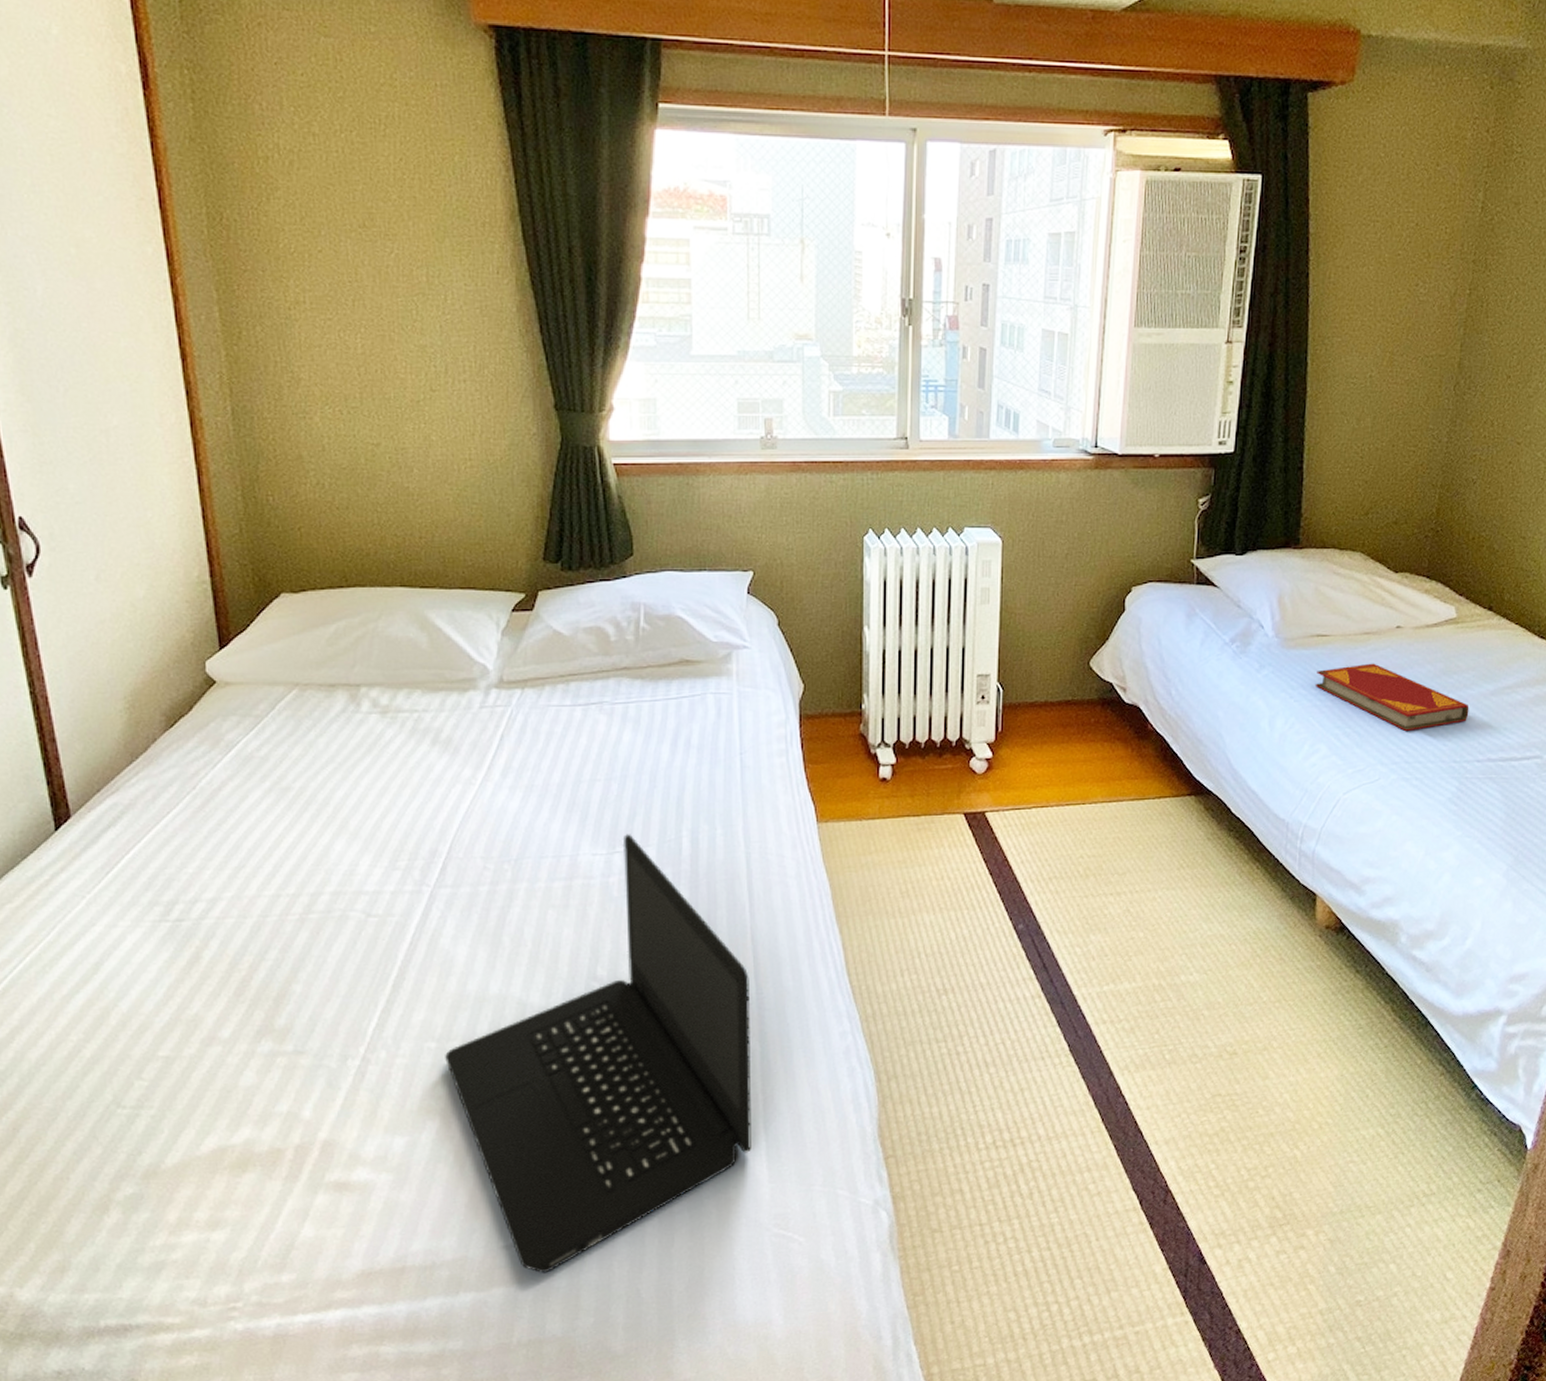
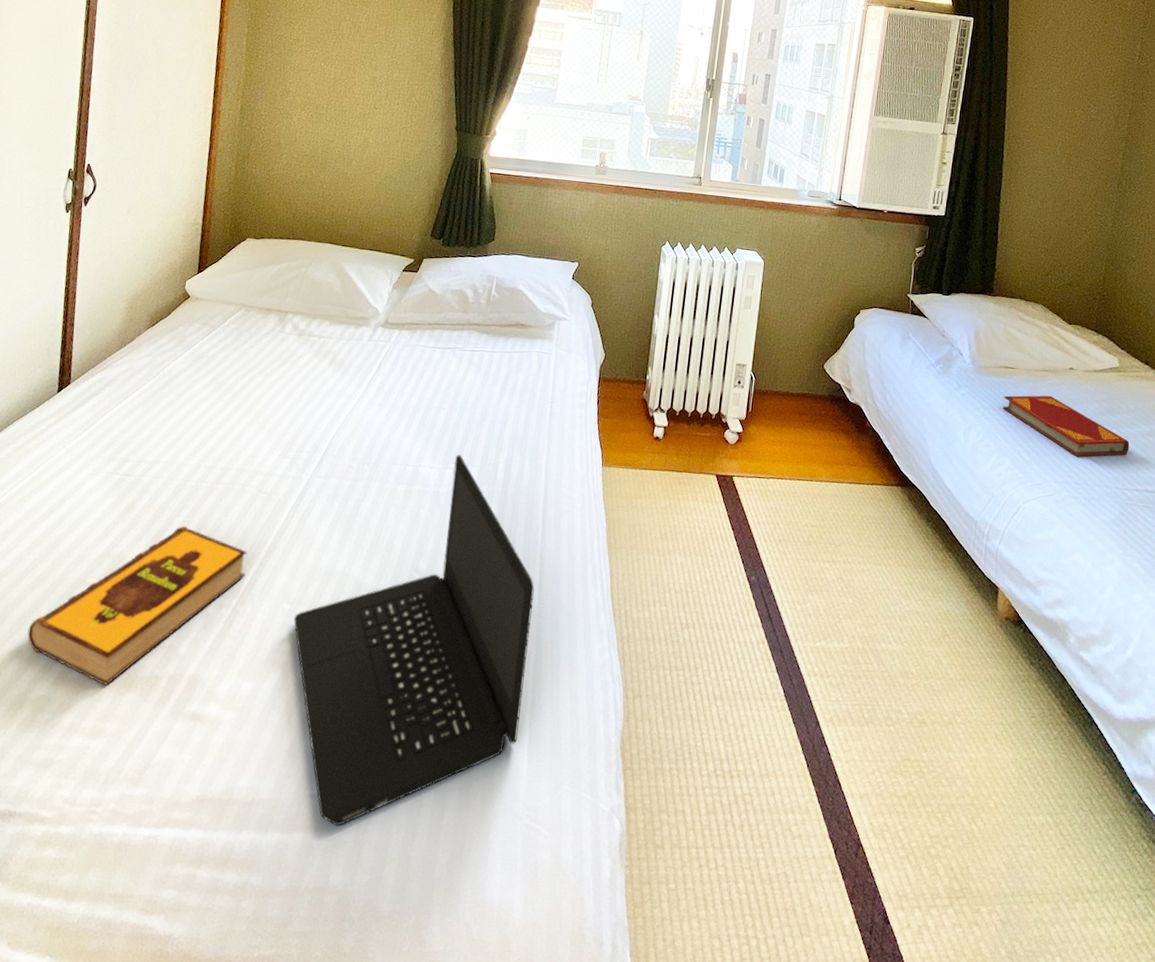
hardback book: none [91,970,370,1170] -> present [27,525,247,686]

